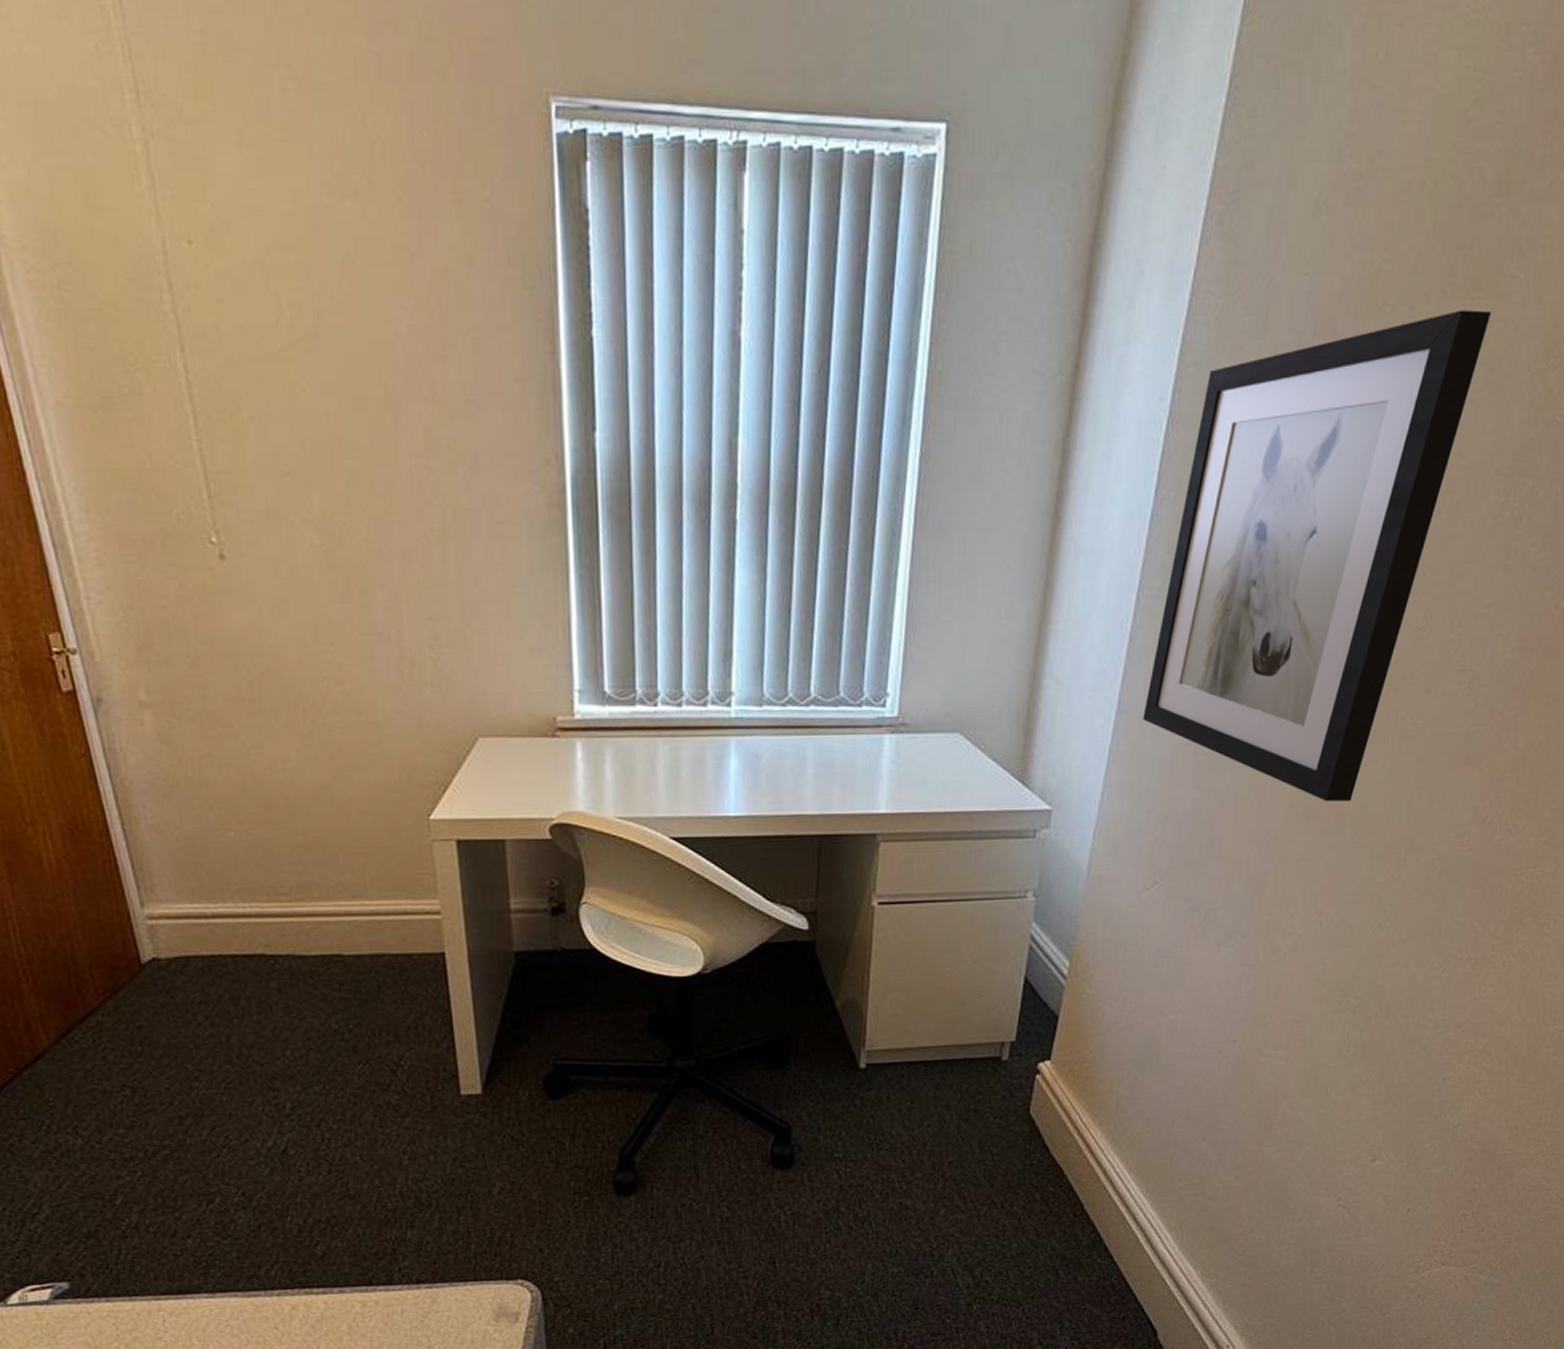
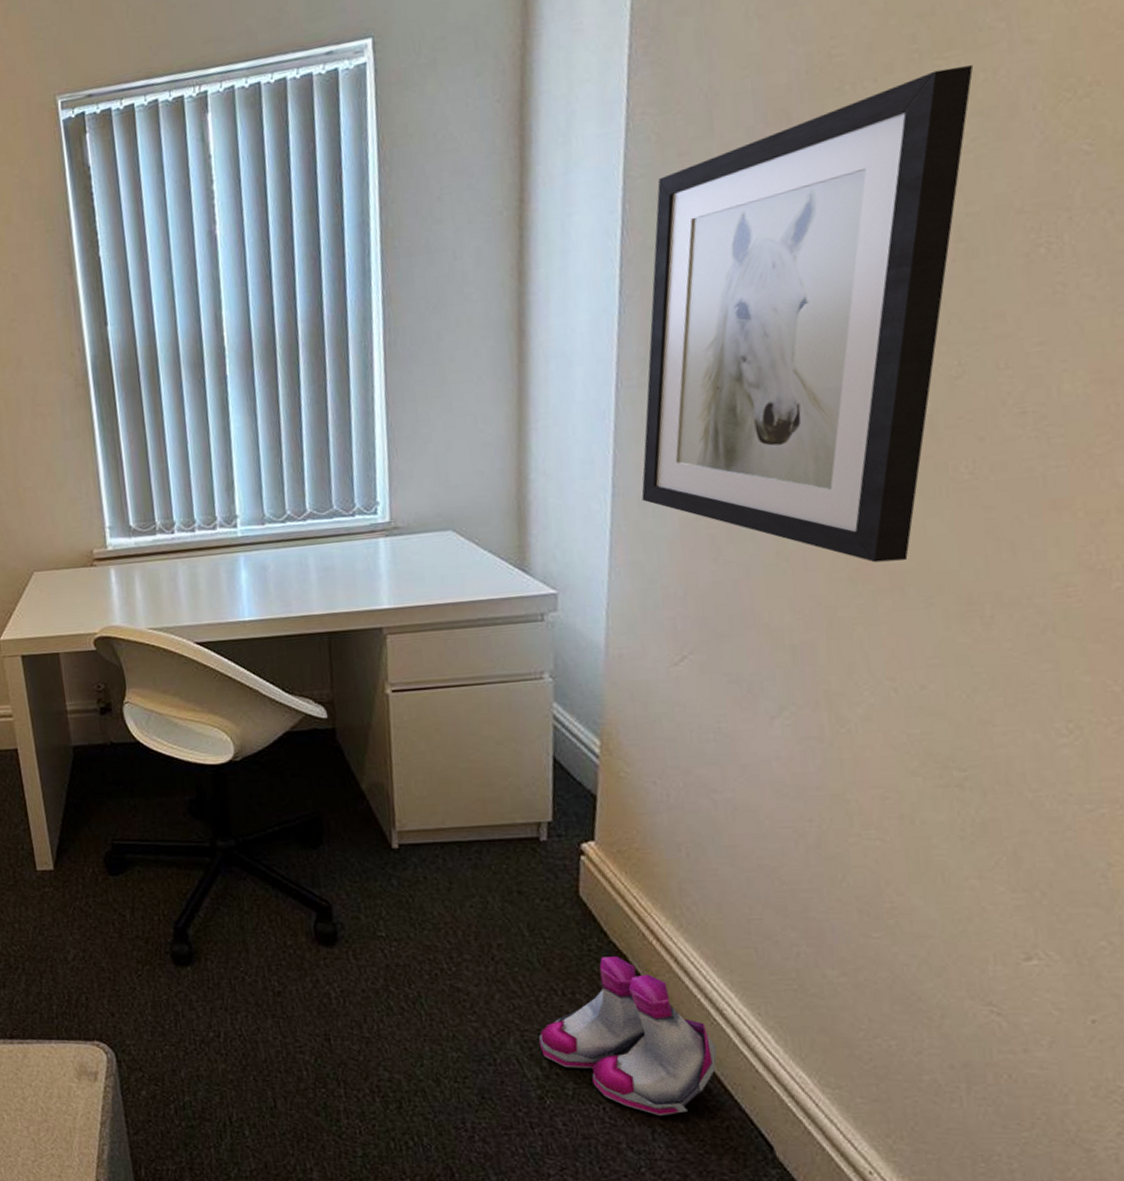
boots: none [974,1170,1126,1313] -> present [538,957,717,1117]

